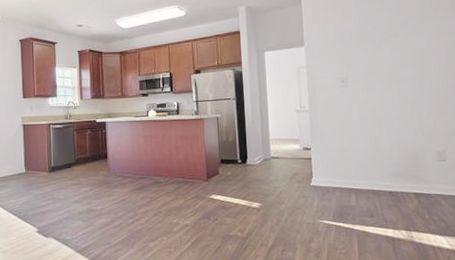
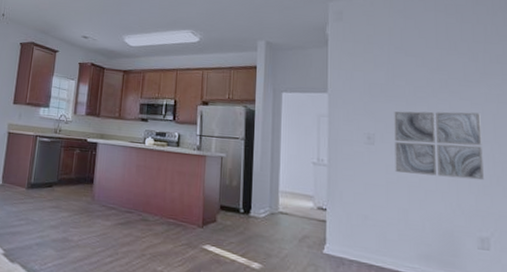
wall art: none [363,45,440,107] -> present [394,111,484,181]

